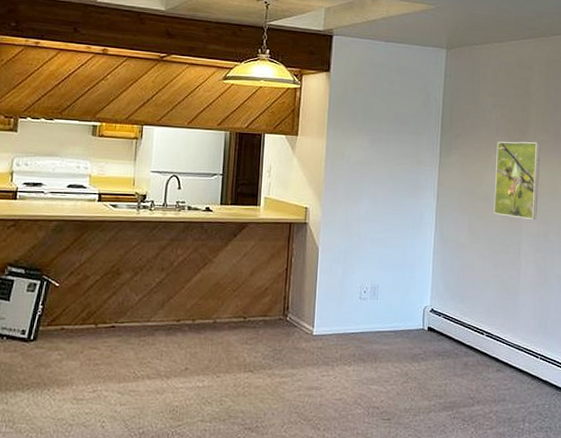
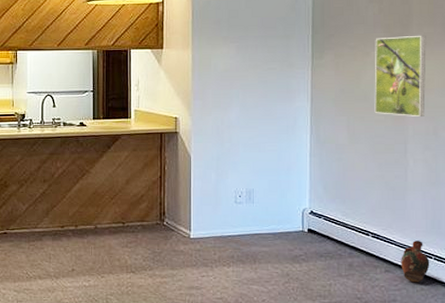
ceramic jug: none [511,340,537,382] -> present [401,241,430,283]

